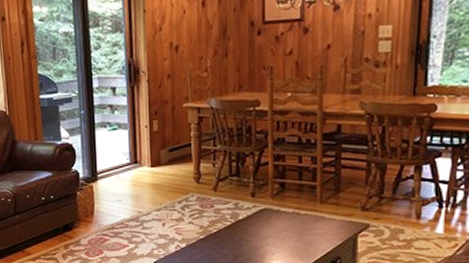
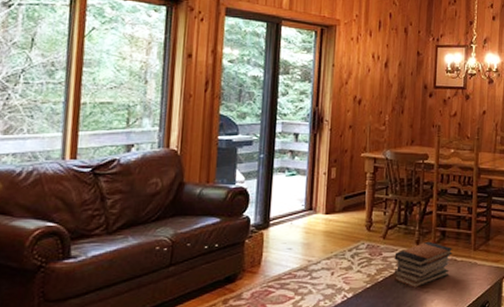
book stack: none [228,193,295,240] -> present [393,241,453,287]

